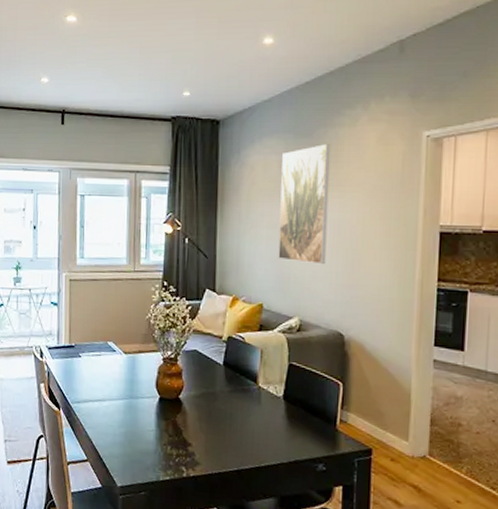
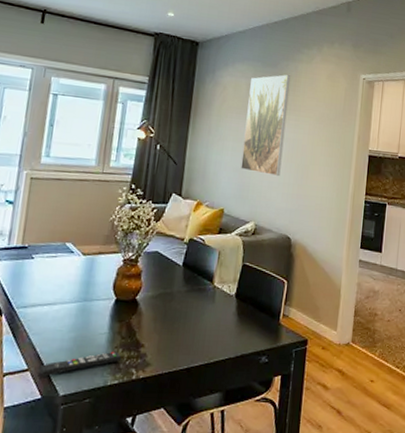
remote control: none [97,448,171,468] -> present [39,351,122,377]

